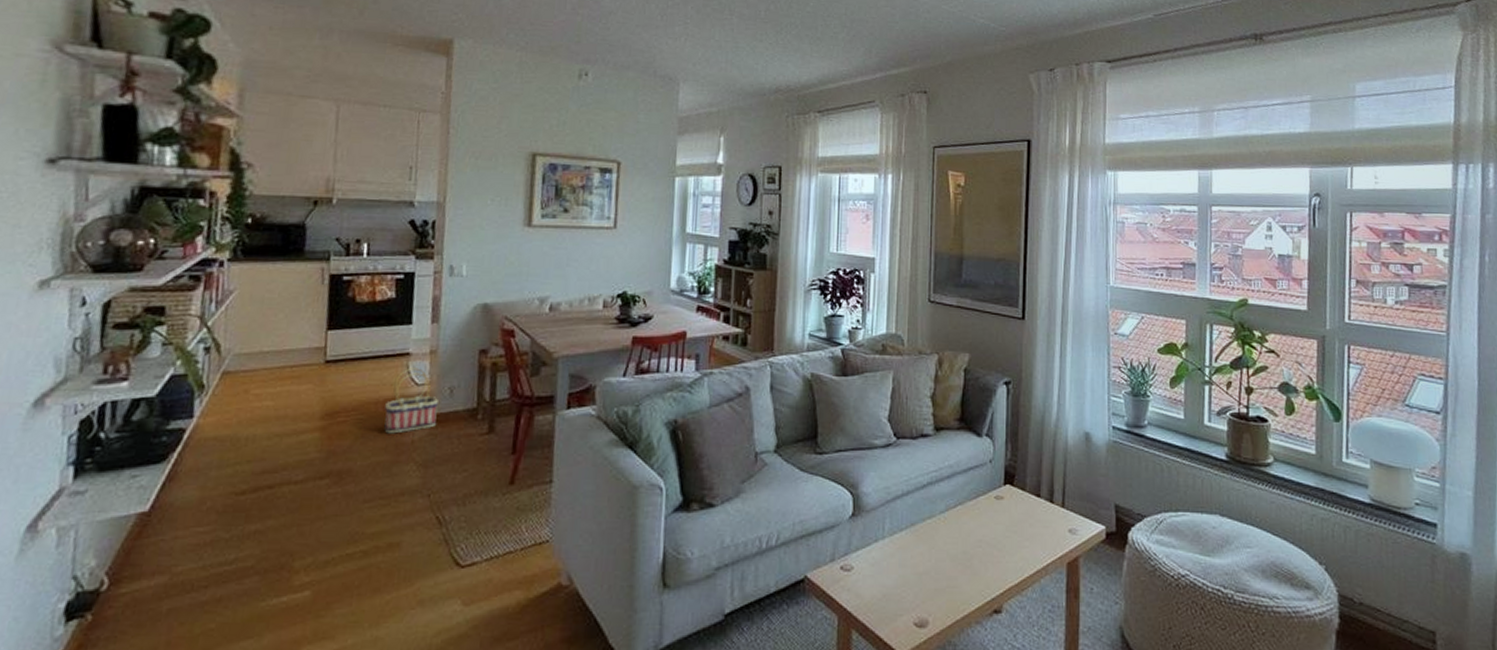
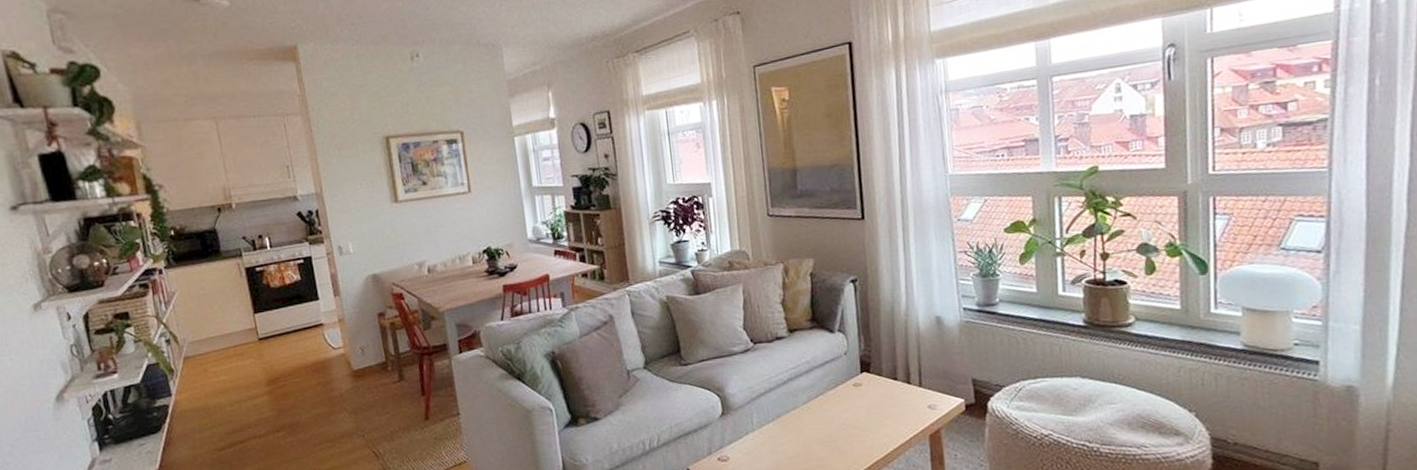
basket: present [384,368,439,434] -> none [313,335,356,391]

